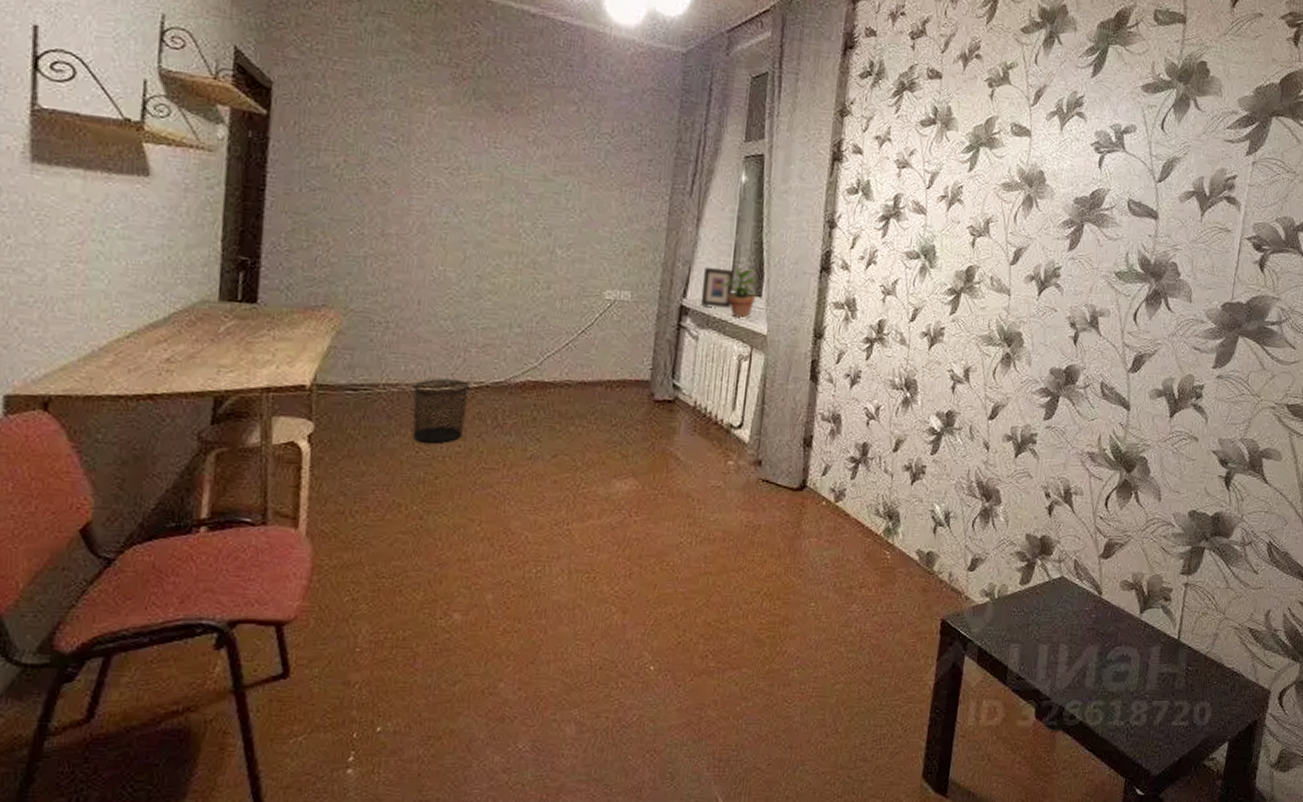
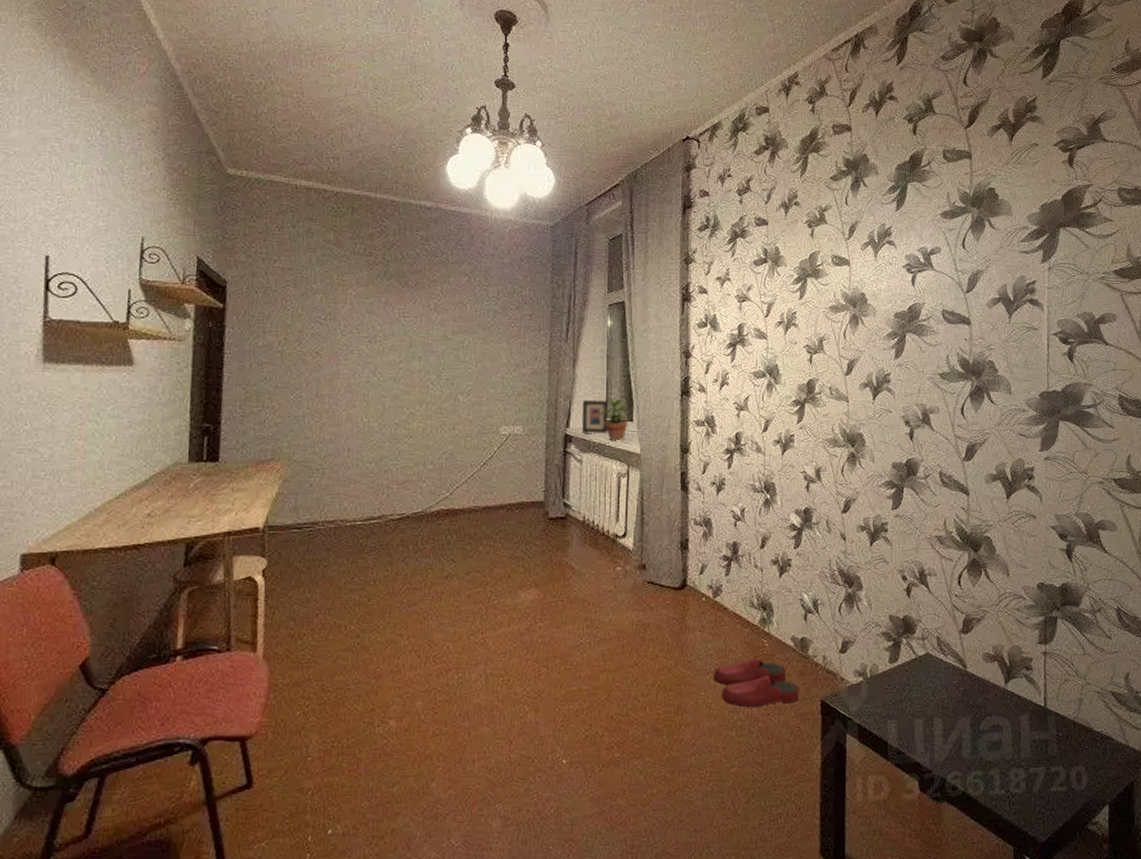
waste bin: present [412,378,470,444] -> none [346,513,393,571]
slippers: none [826,570,920,622] -> present [713,657,800,707]

